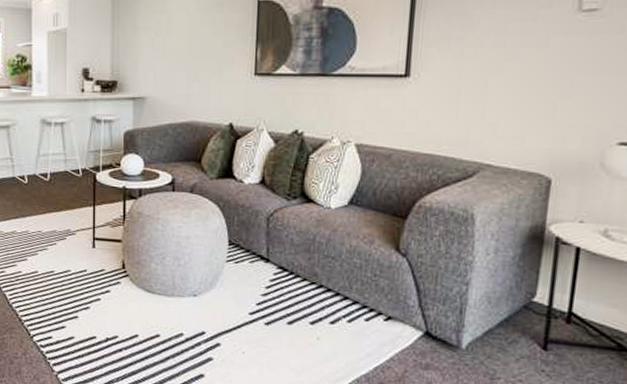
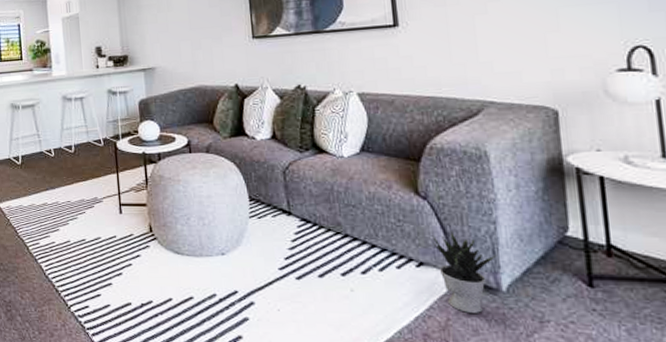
potted plant: none [404,289,464,367] -> present [432,231,497,313]

